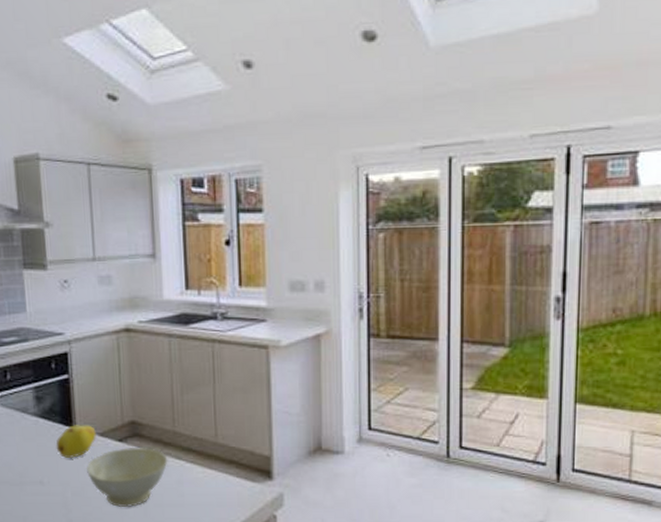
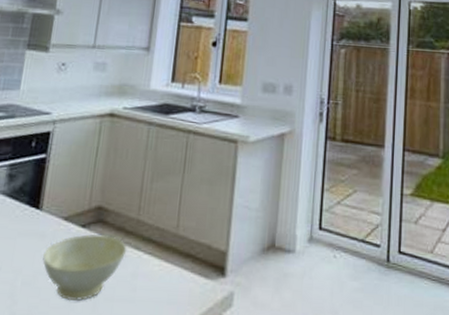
fruit: present [56,425,96,458] -> none [16,207,61,242]

